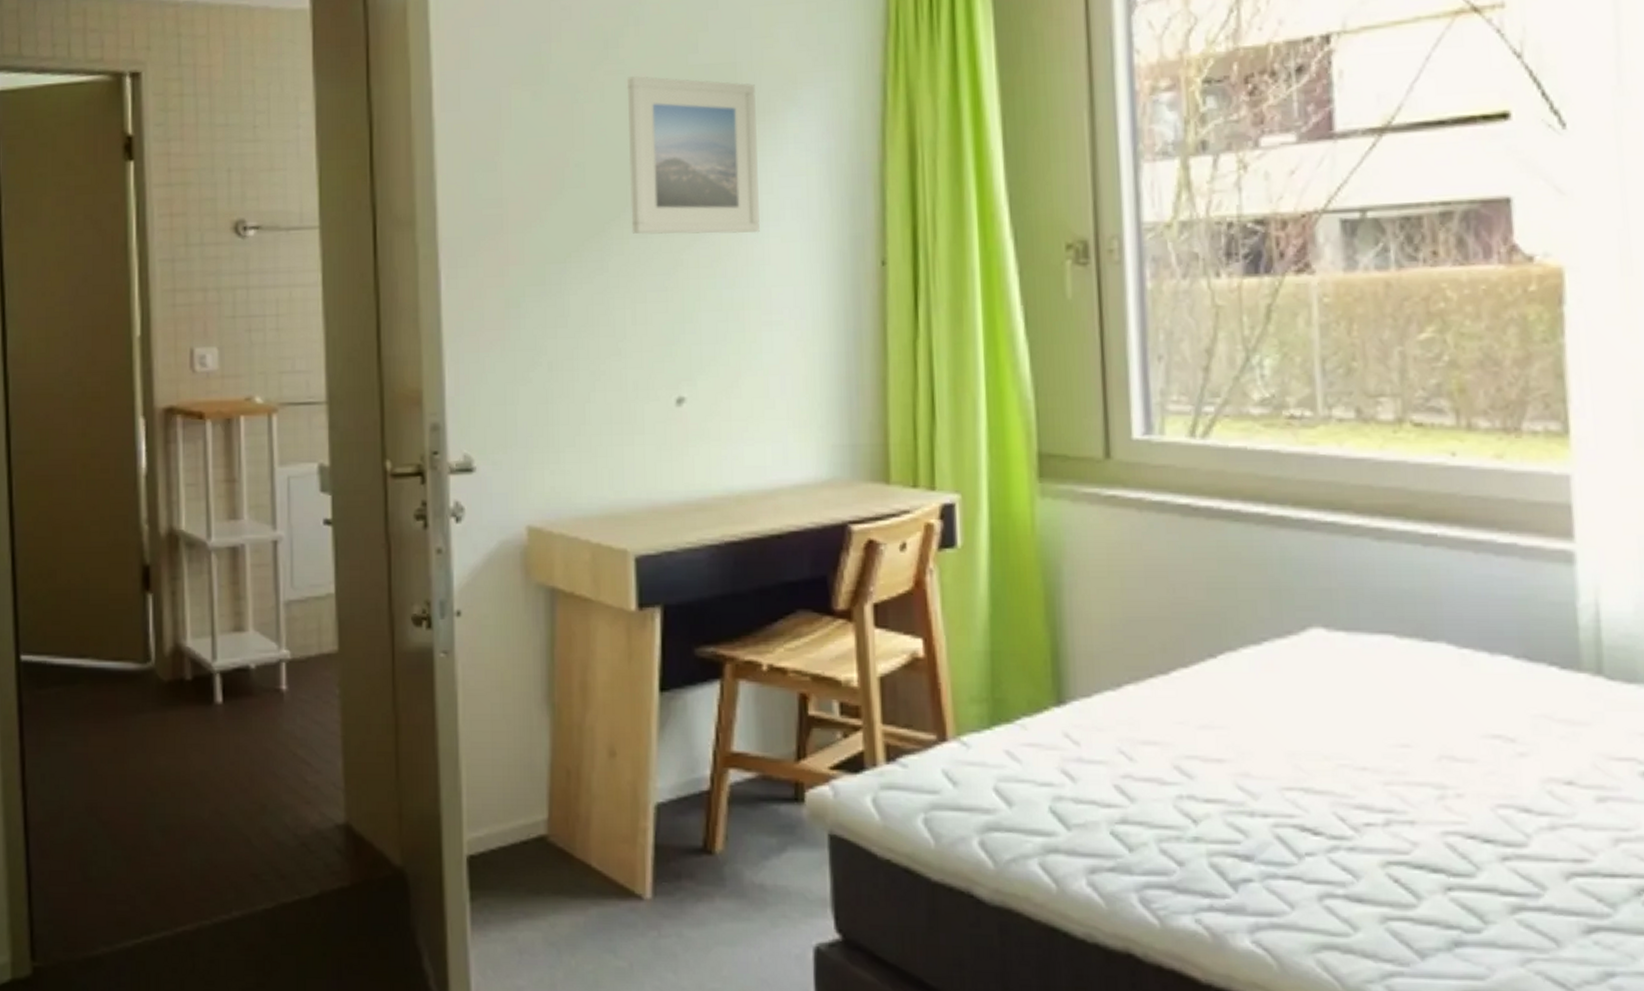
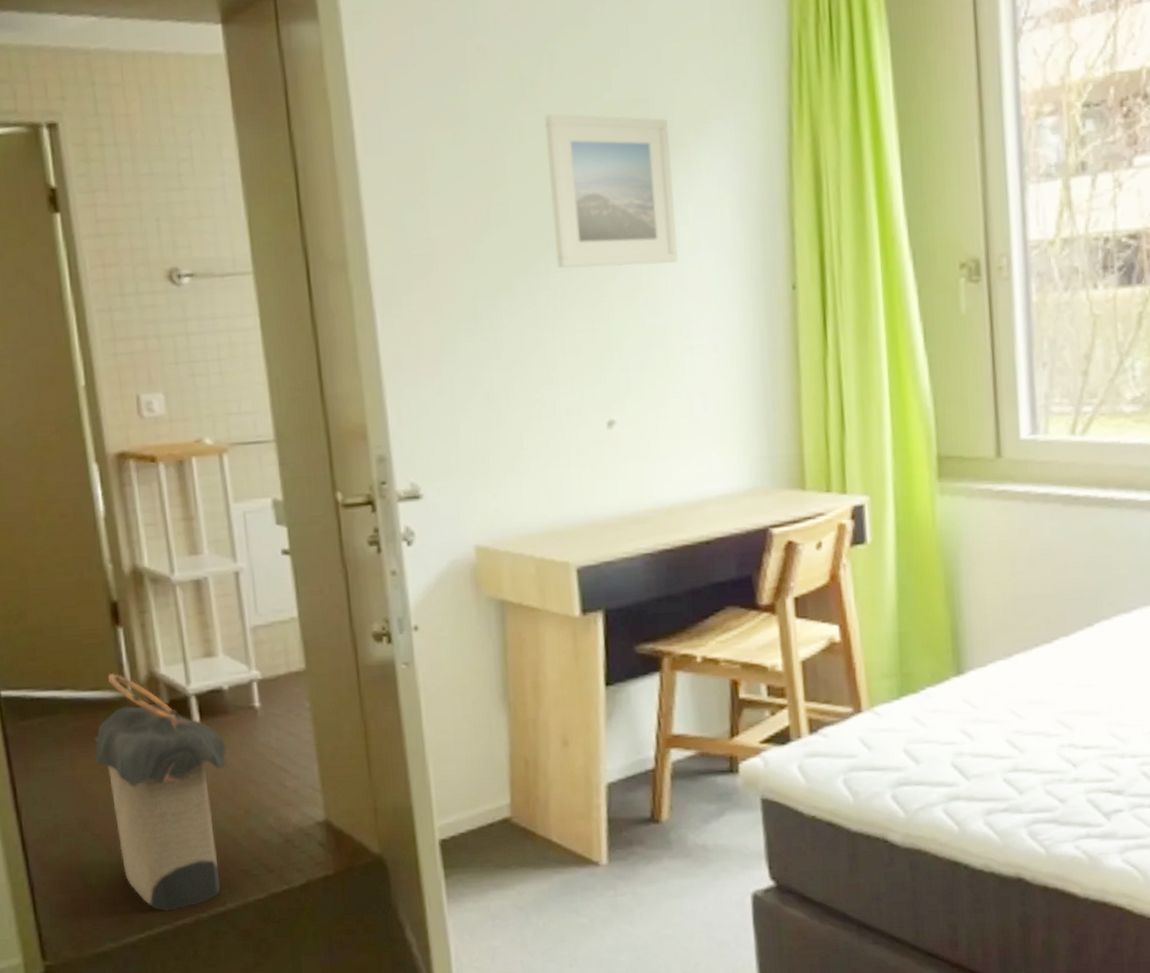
laundry hamper: none [109,644,247,915] -> present [93,674,228,911]

